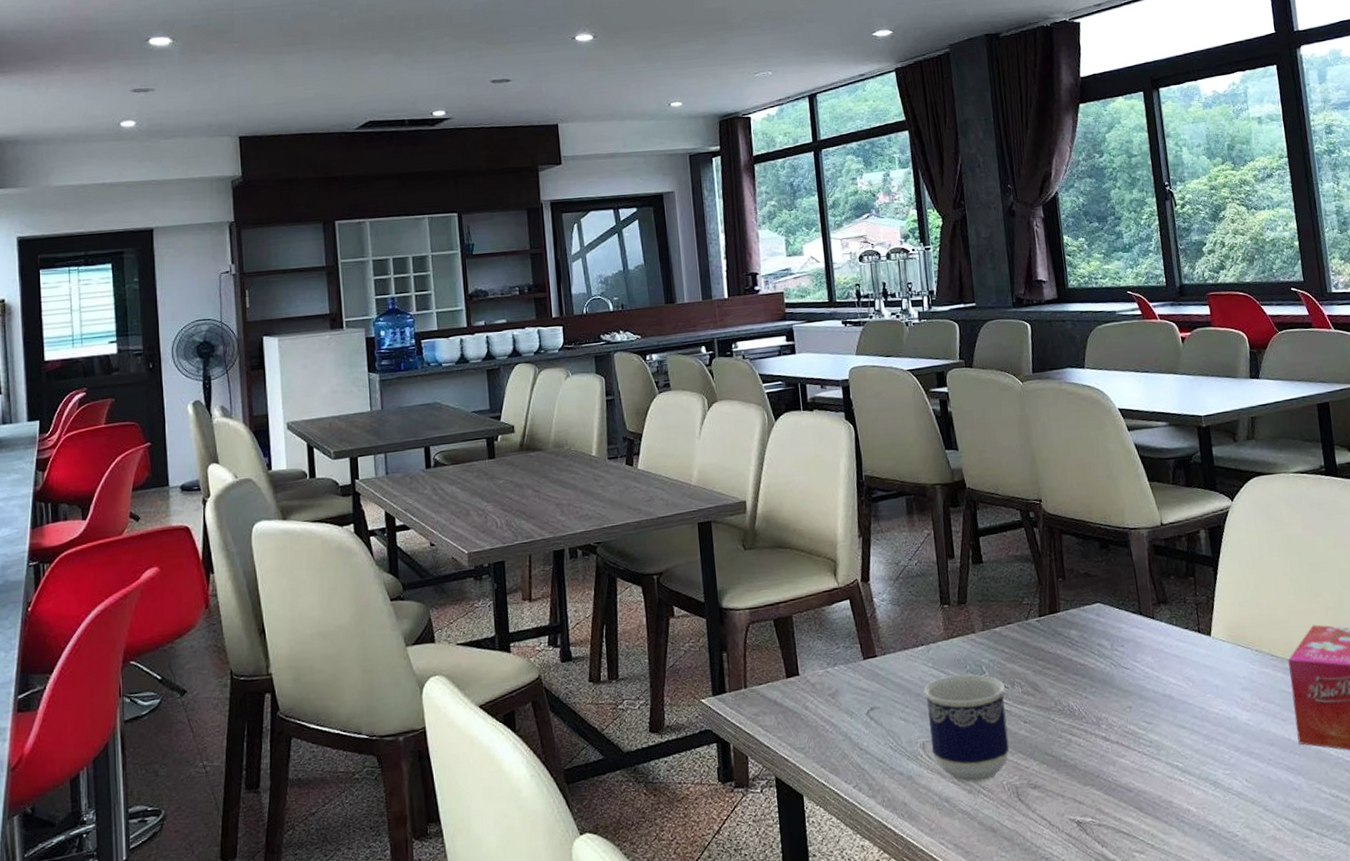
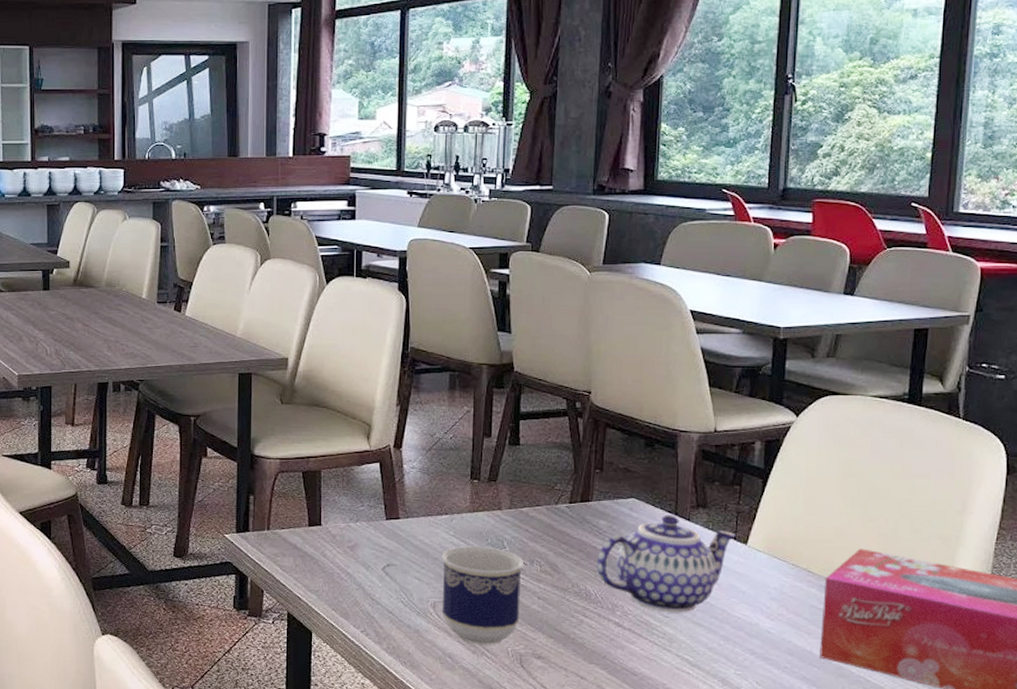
teapot: none [1074,615,1199,718] -> present [597,515,736,612]

